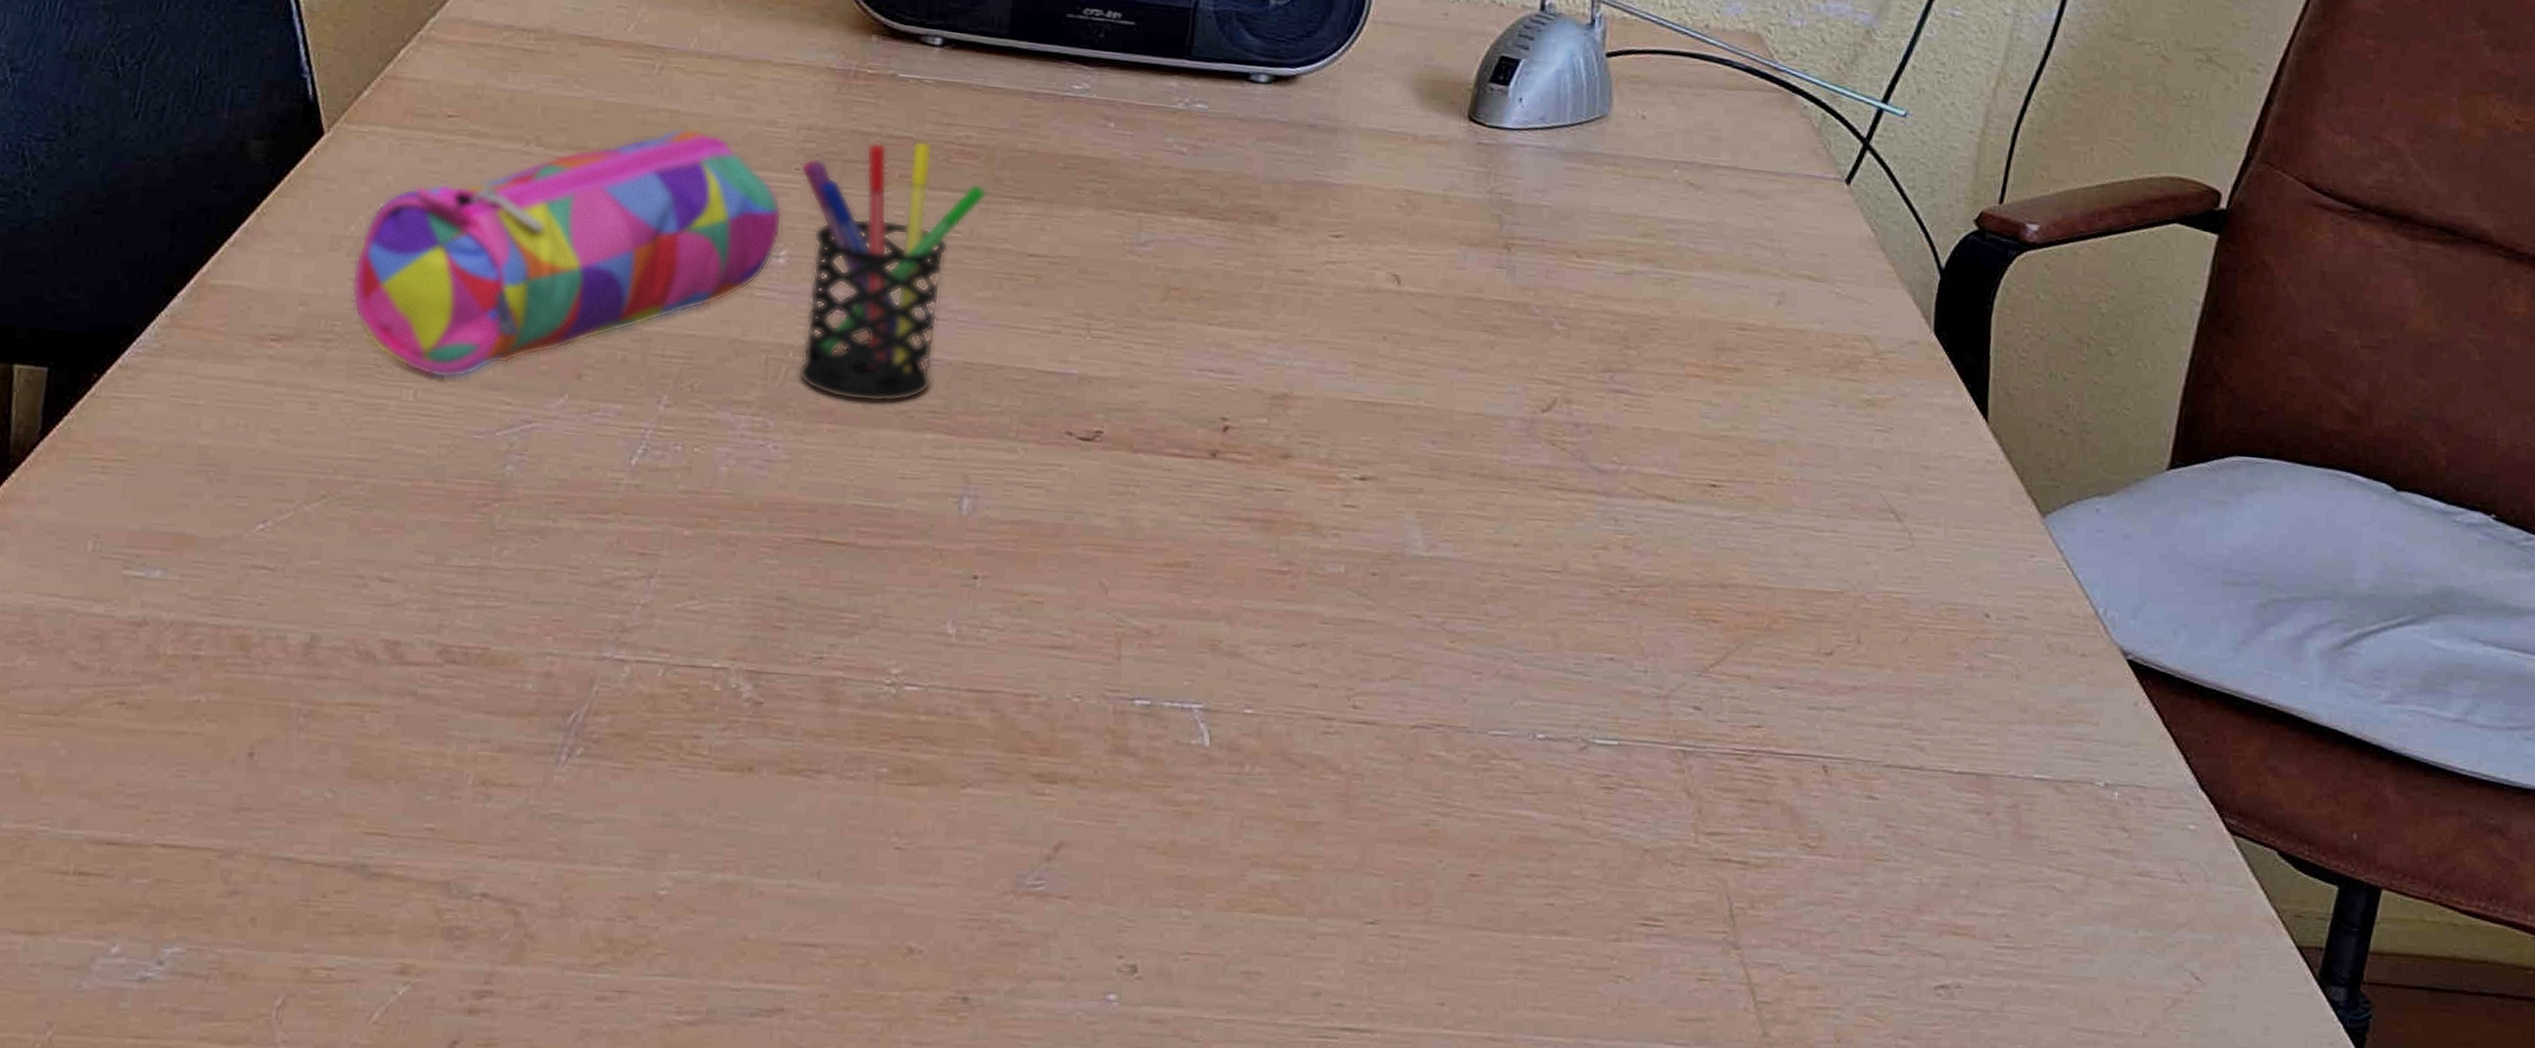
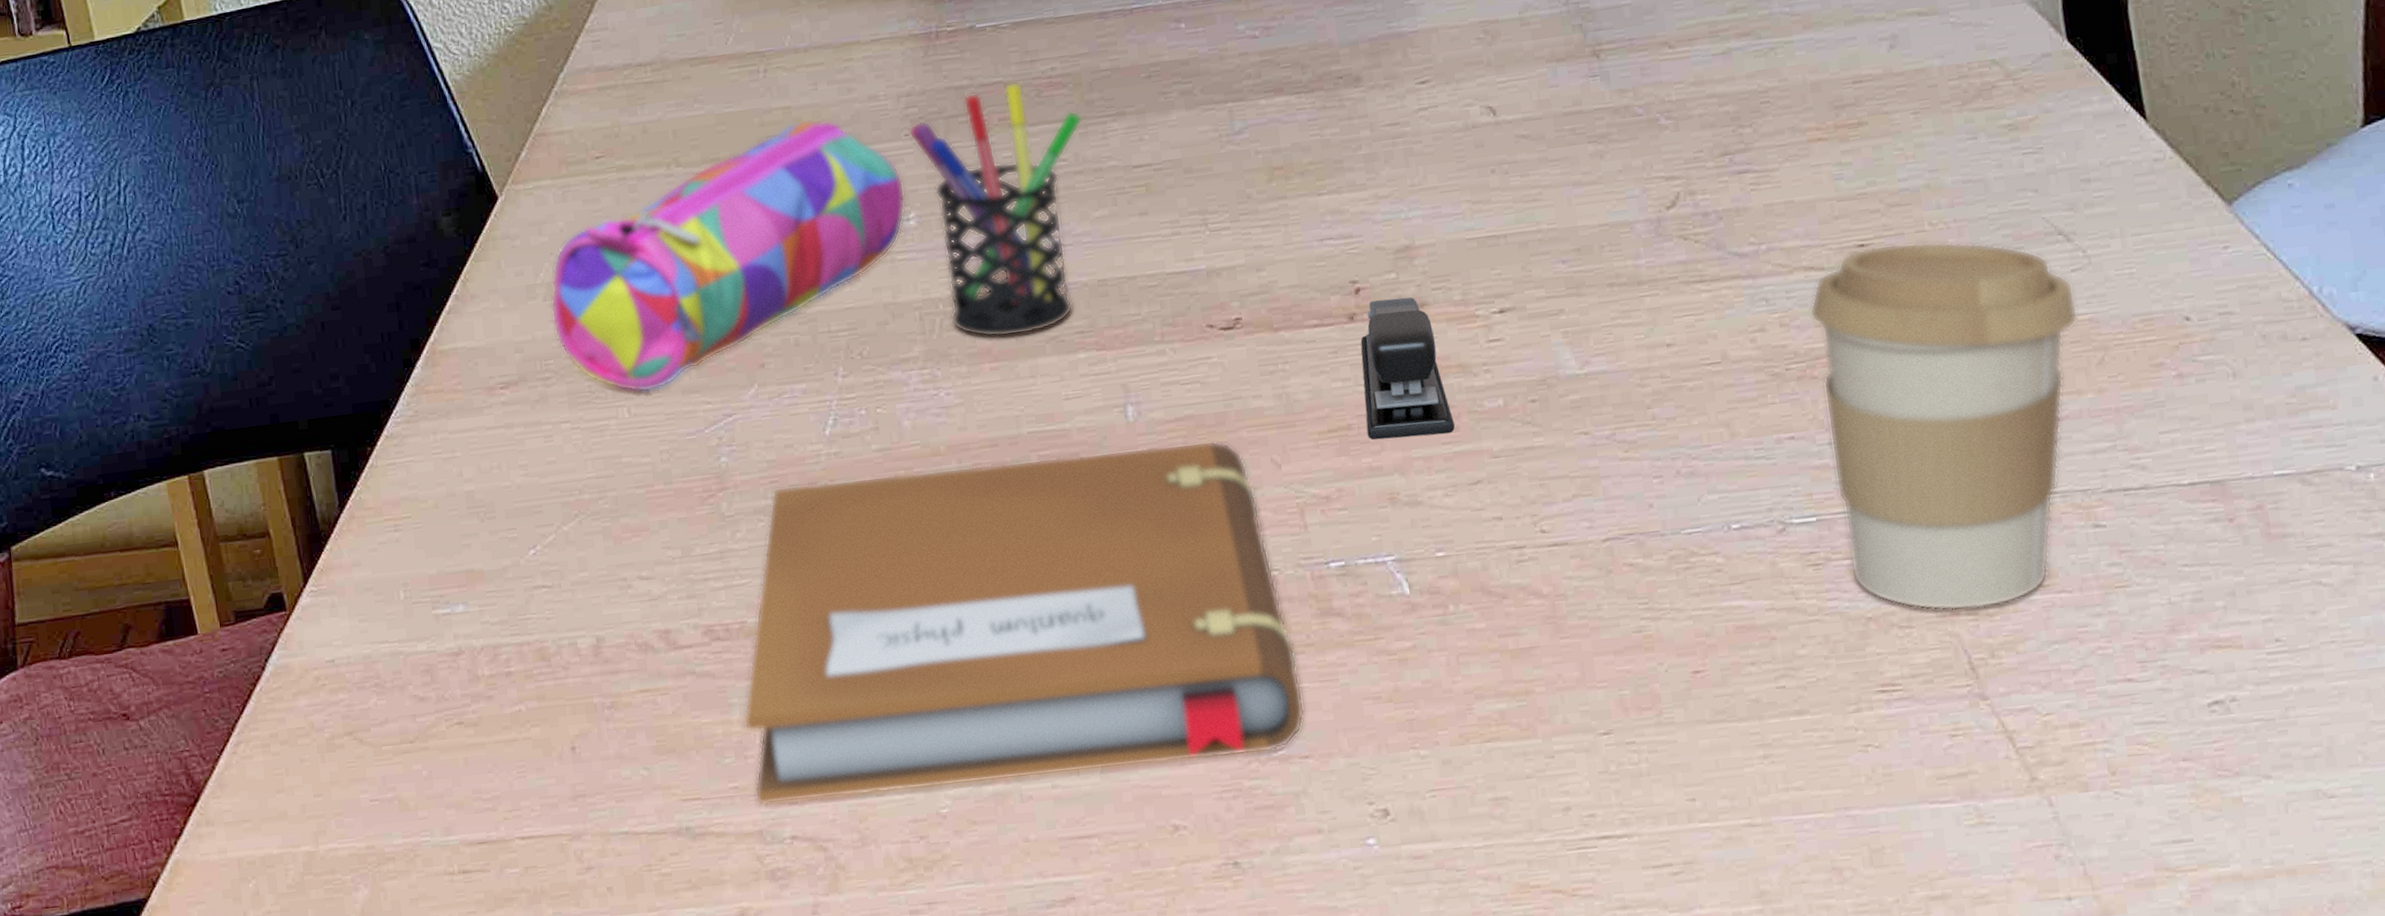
notebook: none [450,509,1079,887] -> present [743,440,1305,806]
stapler: none [1203,442,1292,591] -> present [1360,297,1455,440]
coffee cup: none [1640,488,1894,859] -> present [1809,241,2078,611]

